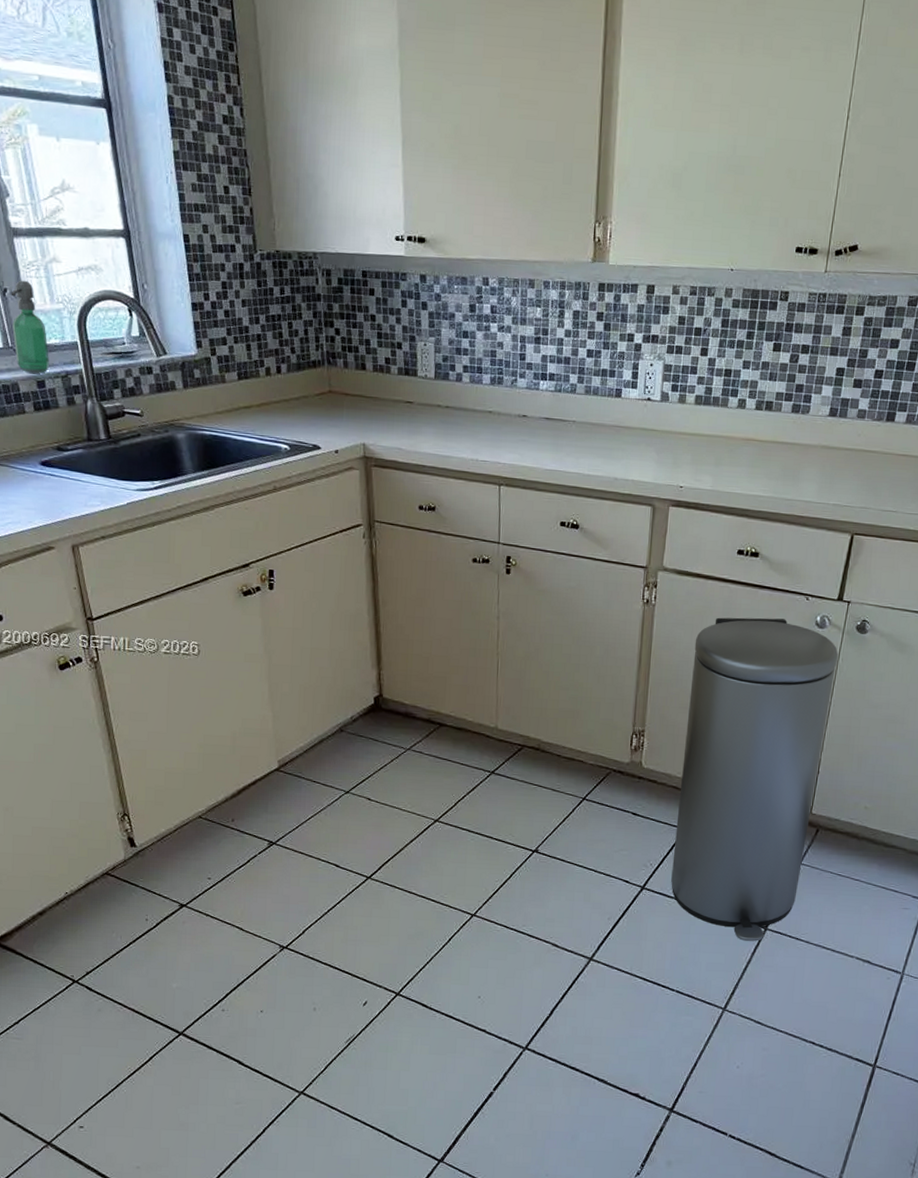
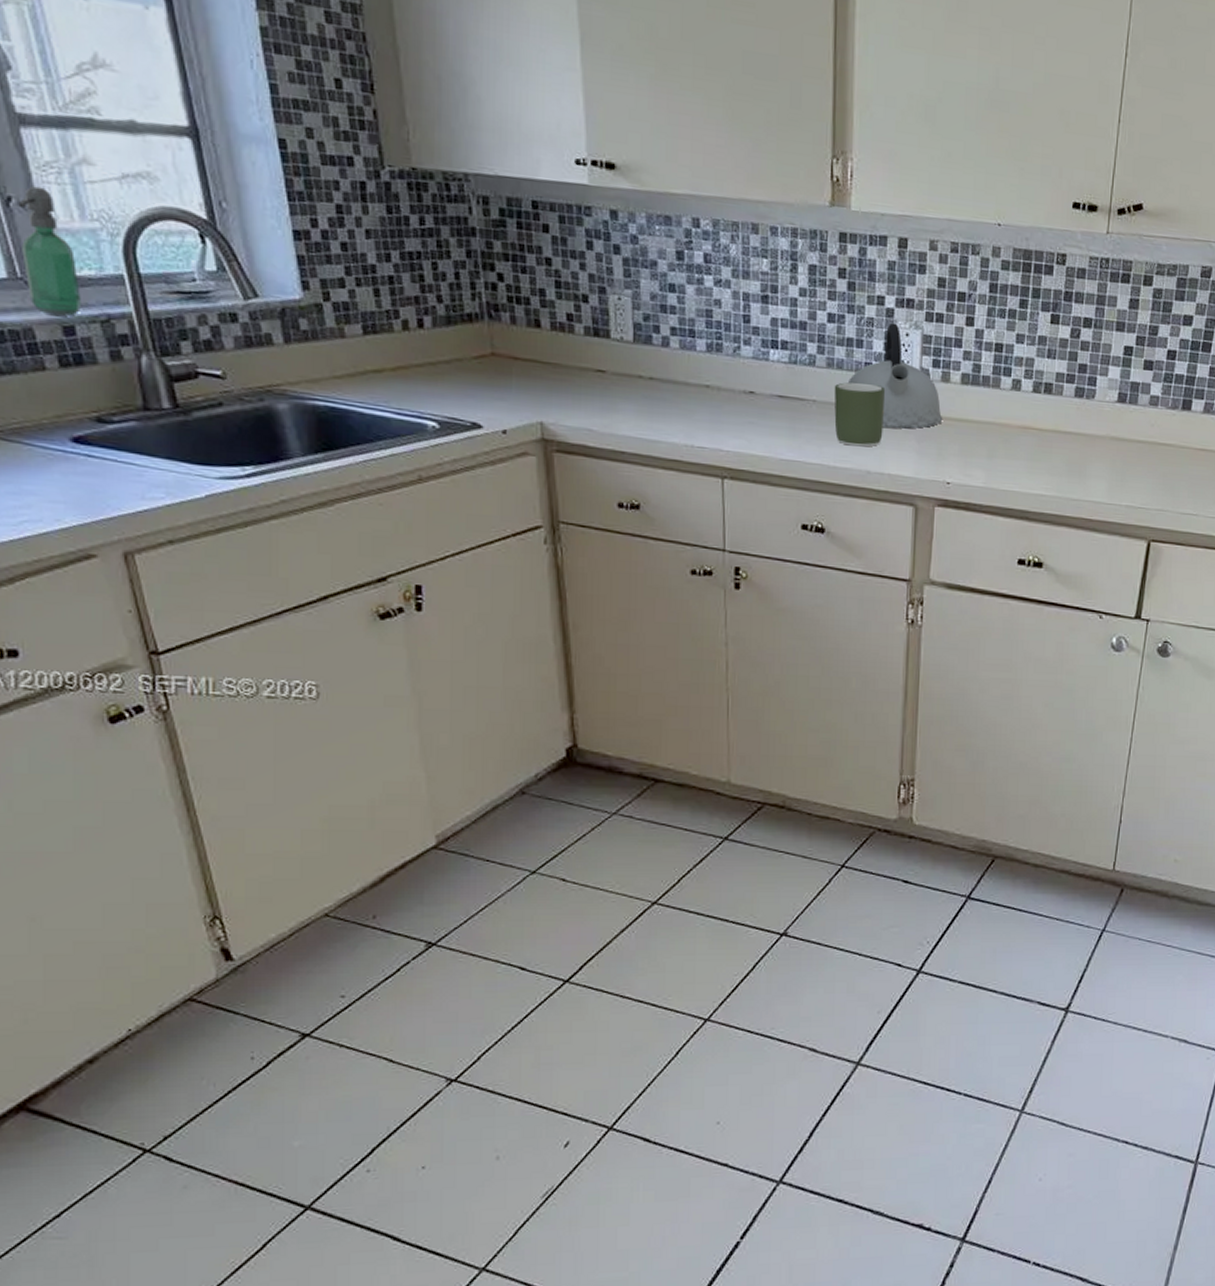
mug: none [589,405,632,458] -> present [834,382,886,447]
kettle: none [602,355,679,443] -> present [848,322,943,429]
pedal bin: present [671,617,839,941] -> none [953,640,1139,1027]

